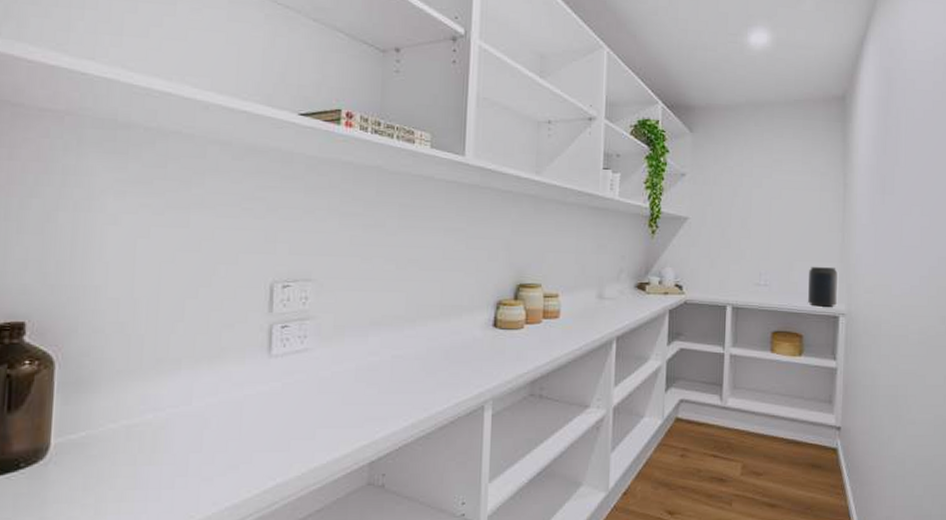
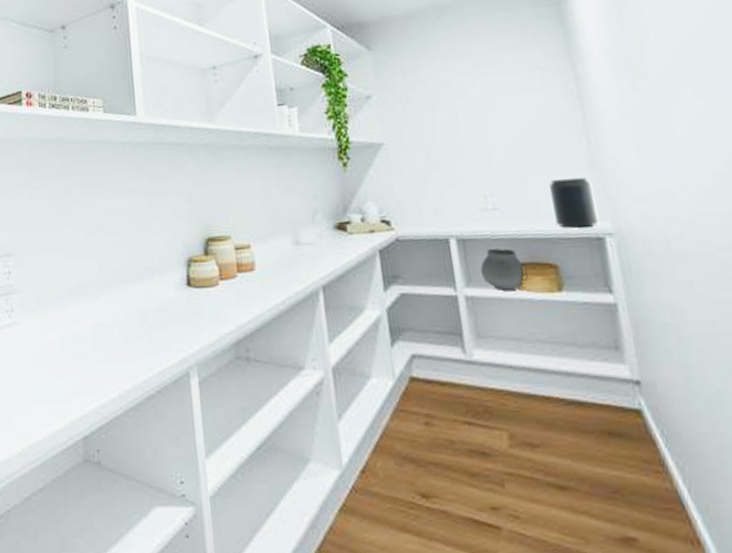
ceramic pot: none [746,318,779,352] -> present [481,248,528,291]

